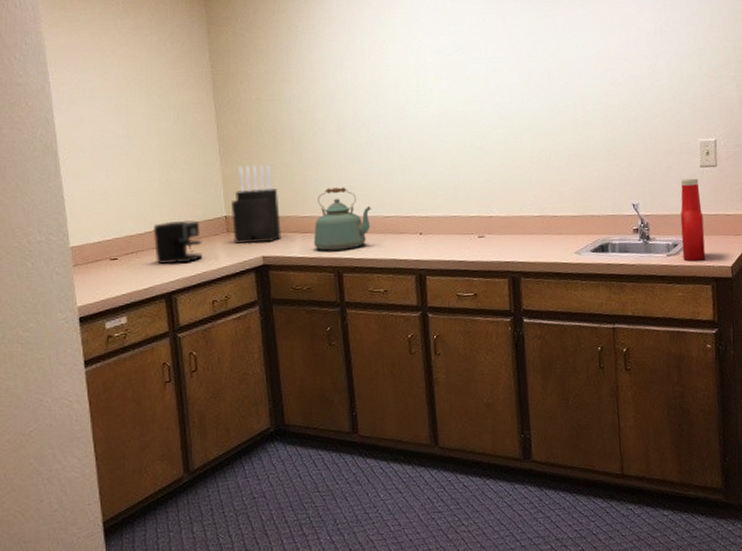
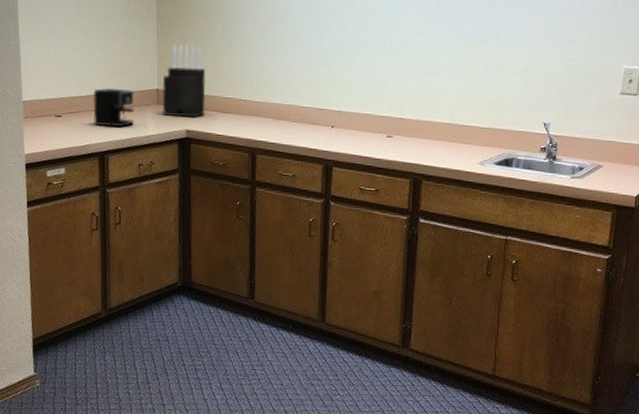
kettle: present [313,187,371,251] -> none [232,74,289,134]
ketchup bottle: present [680,178,706,262] -> none [587,104,617,187]

